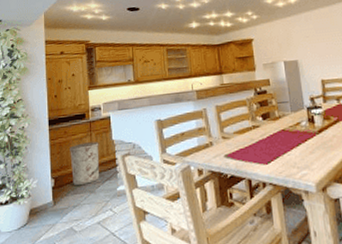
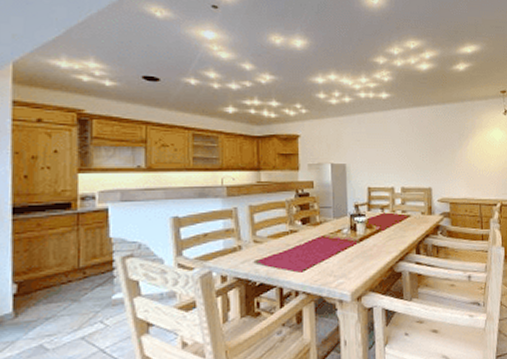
trash can: present [70,141,100,185] -> none [44,238,90,292]

